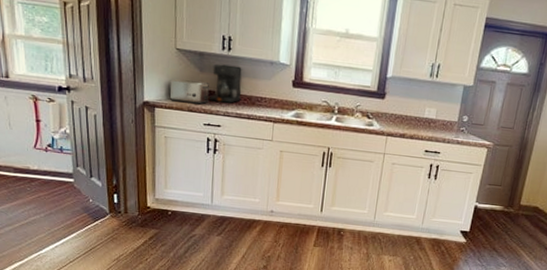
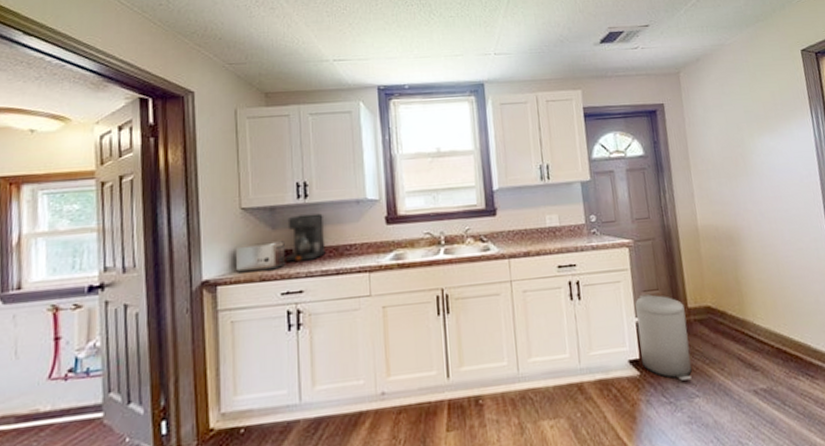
pedal bin: none [470,187,518,254] -> present [635,294,692,381]

